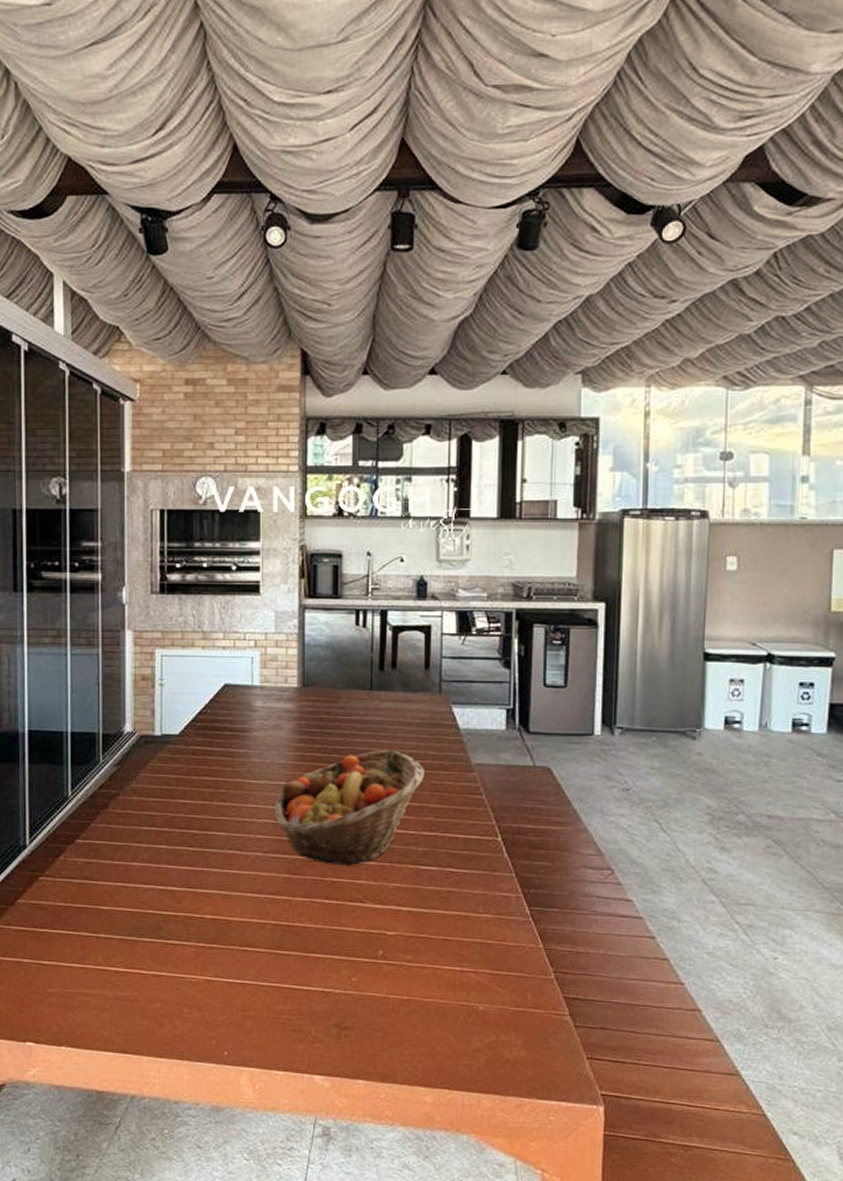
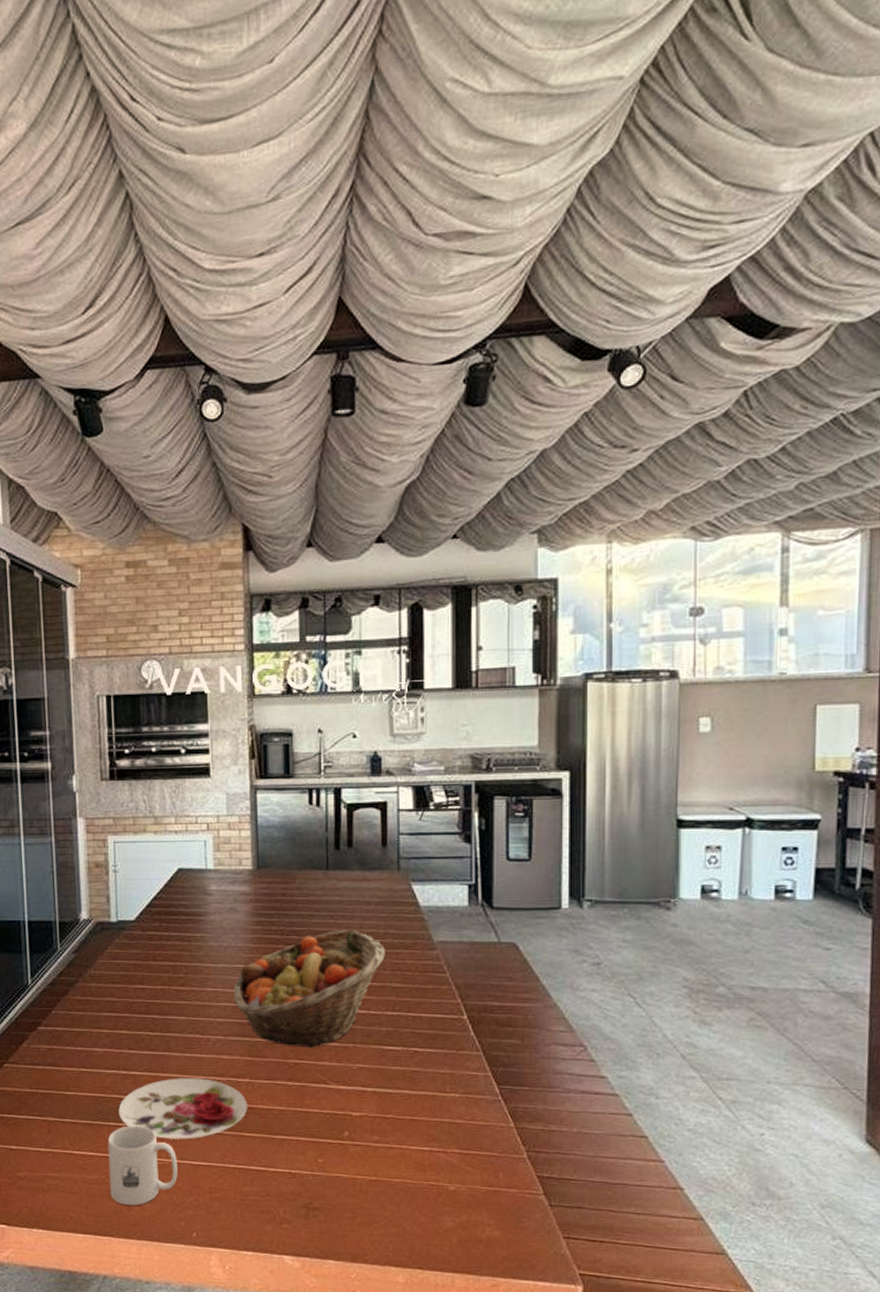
mug: none [142,942,211,1023] -> present [107,1126,178,1205]
plate: none [154,894,284,956] -> present [118,1078,248,1139]

